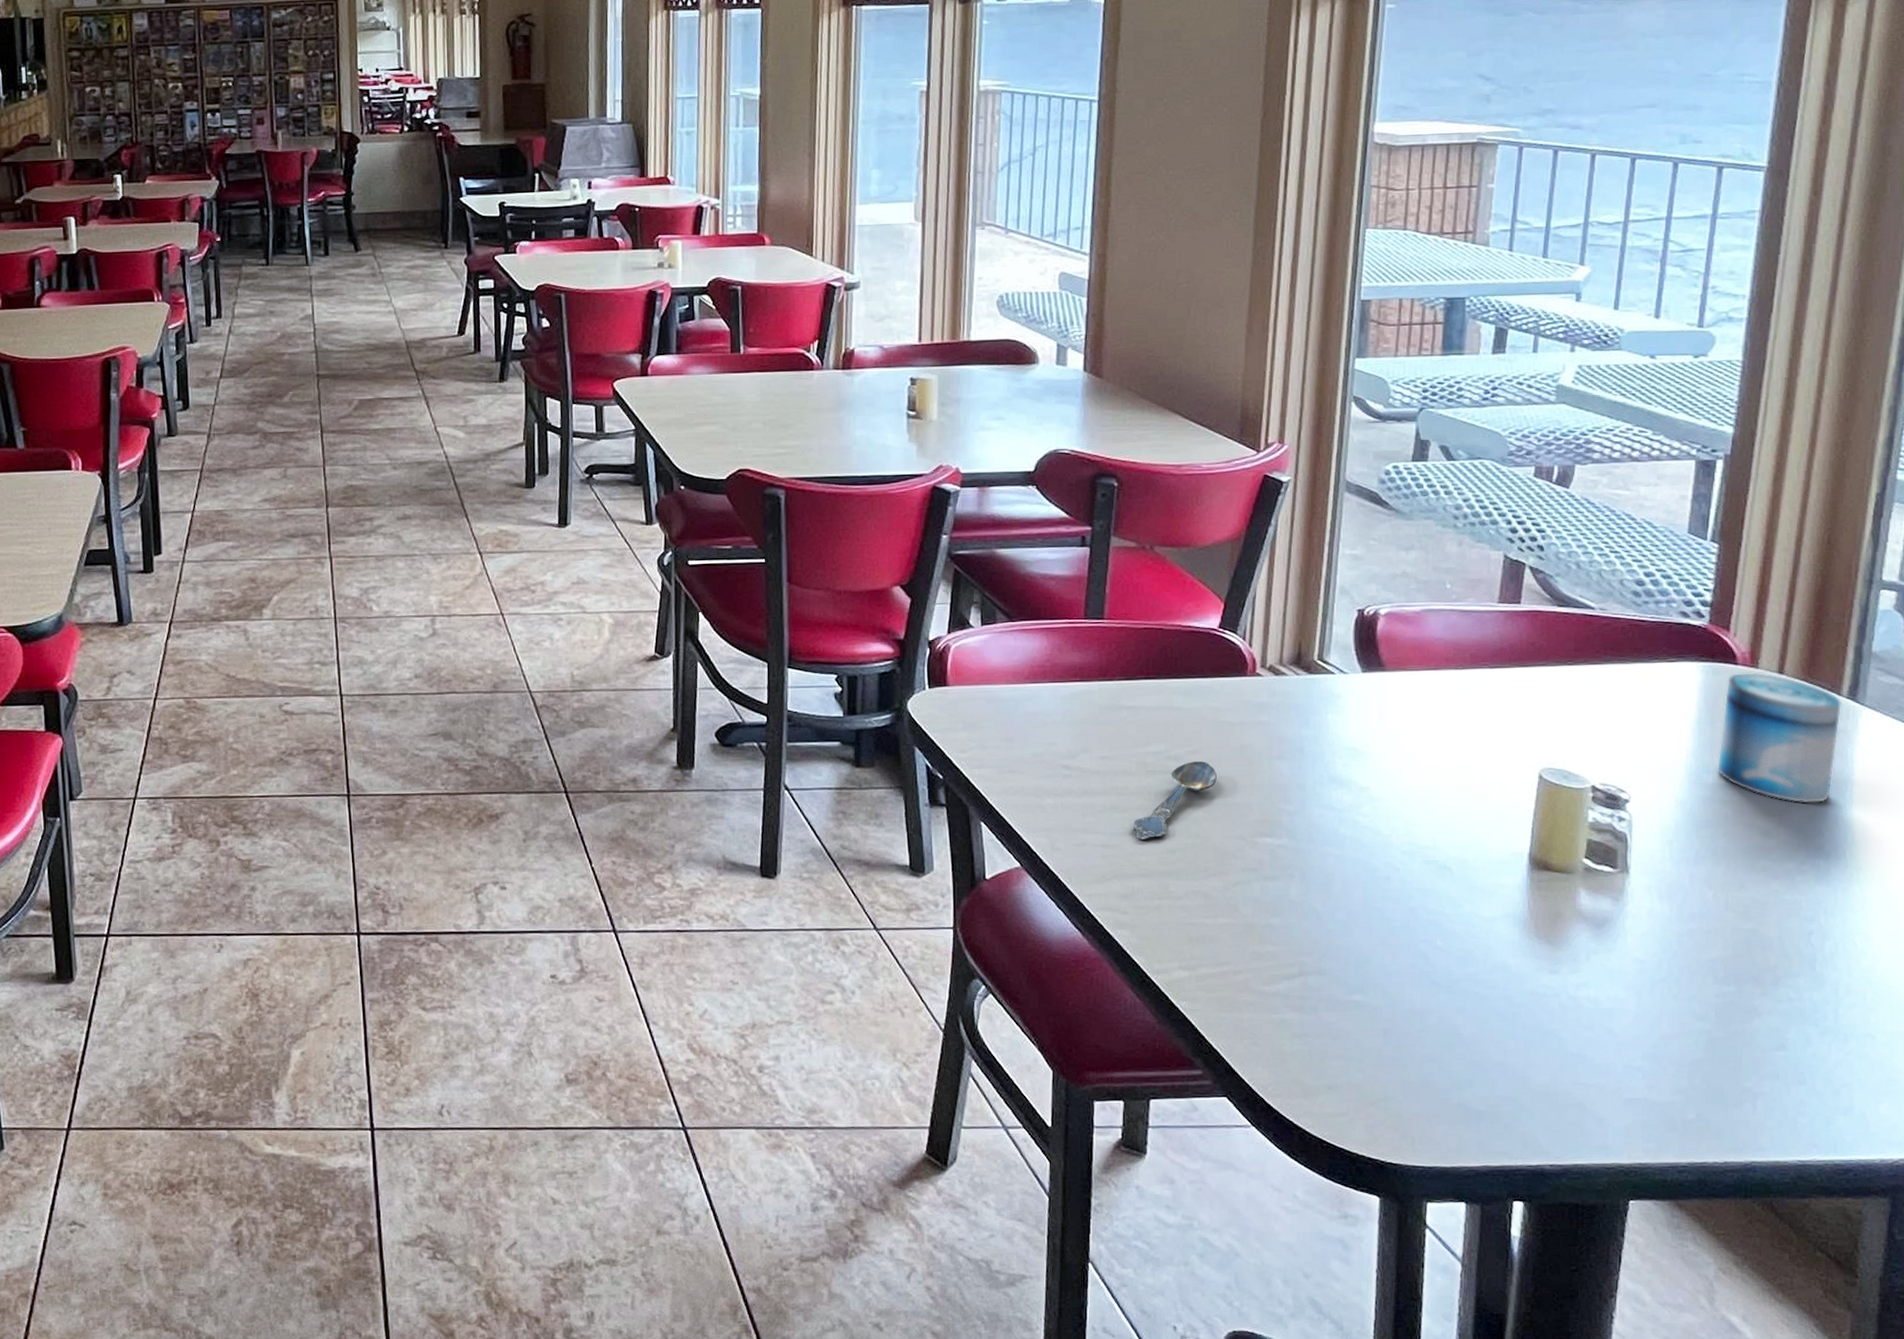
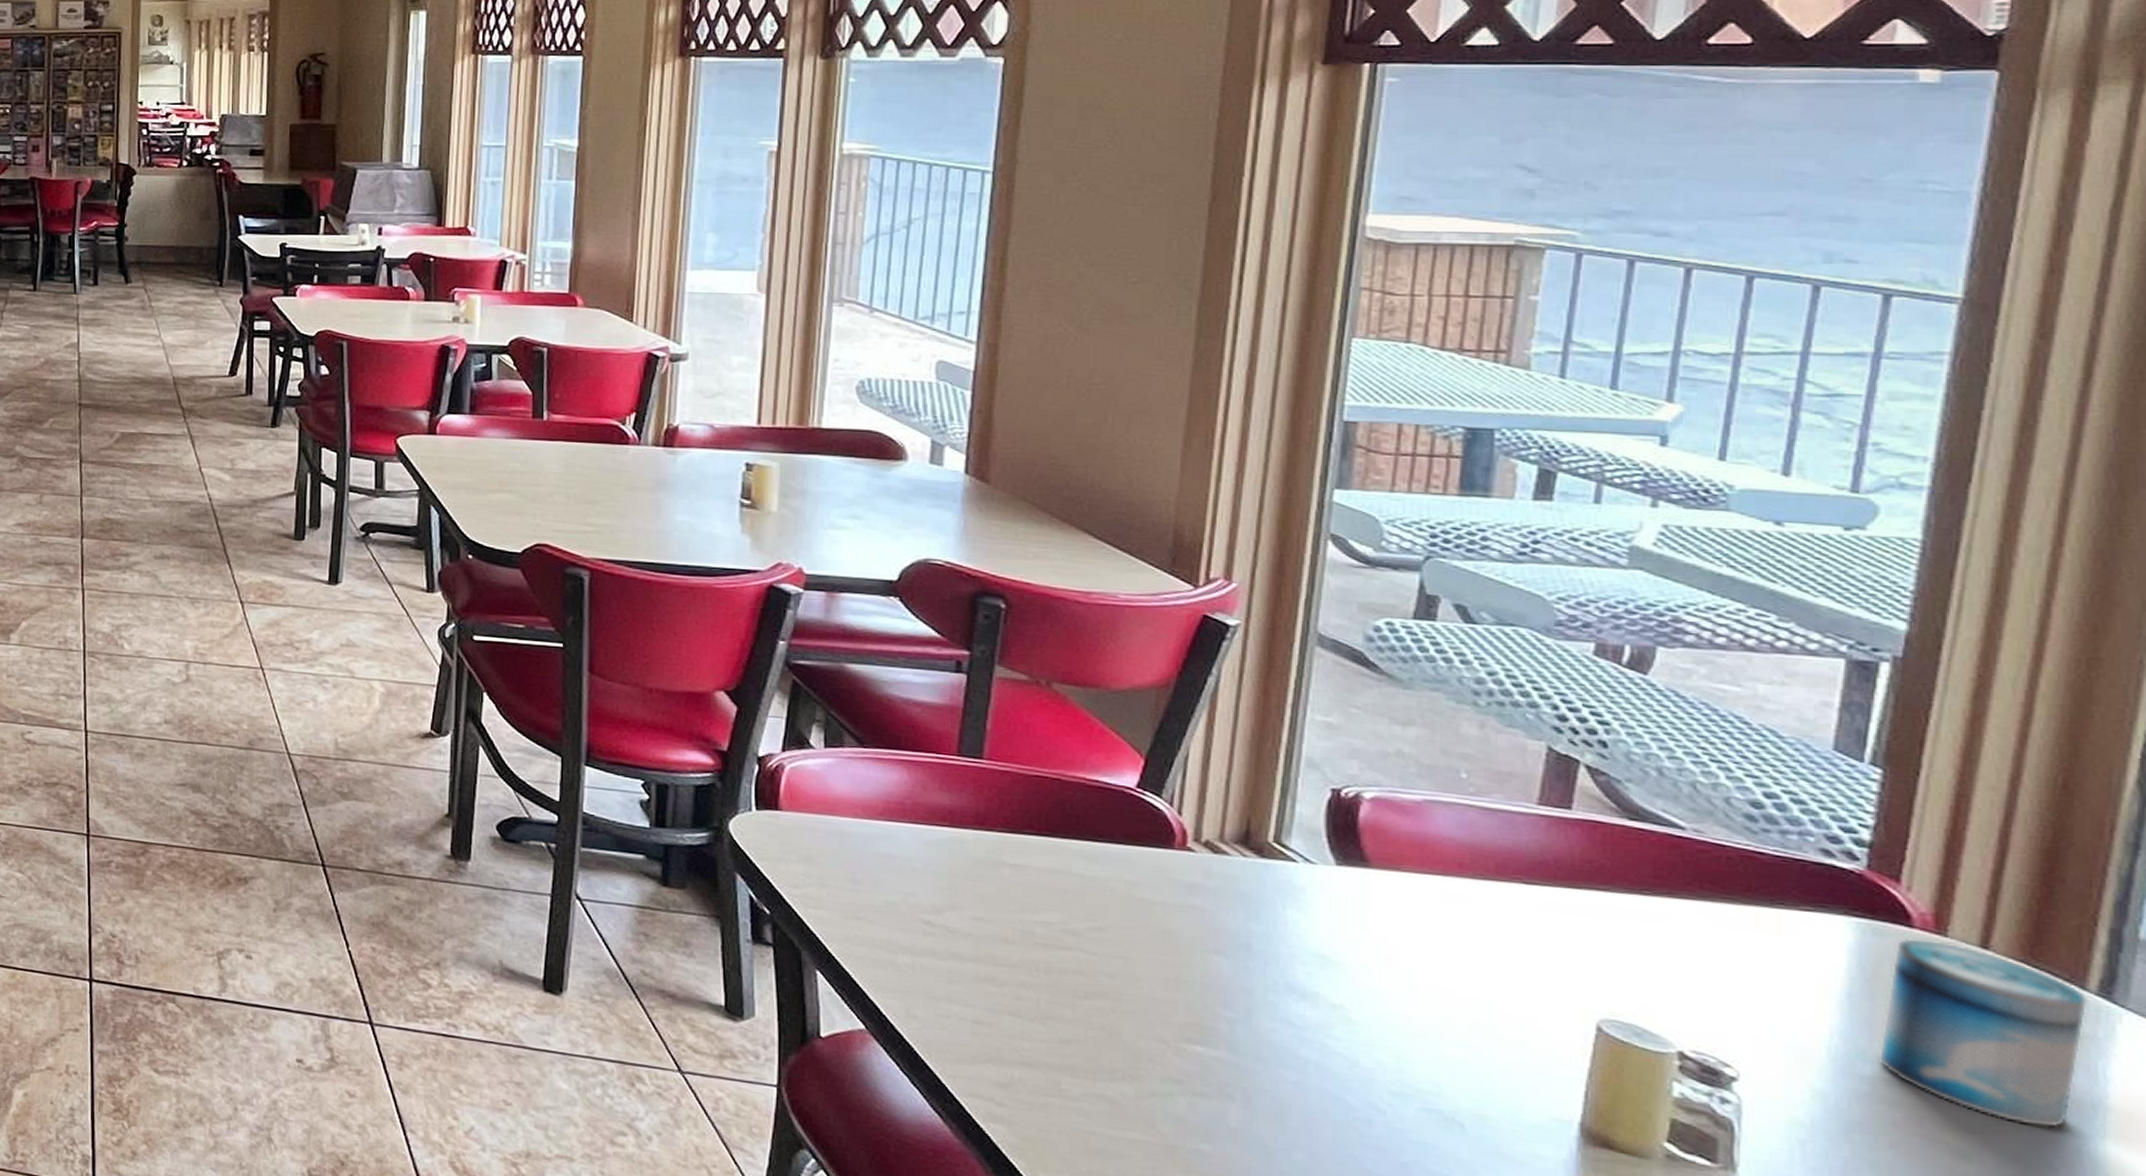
spoon: present [1132,761,1217,841] -> none [1013,940,1129,1024]

